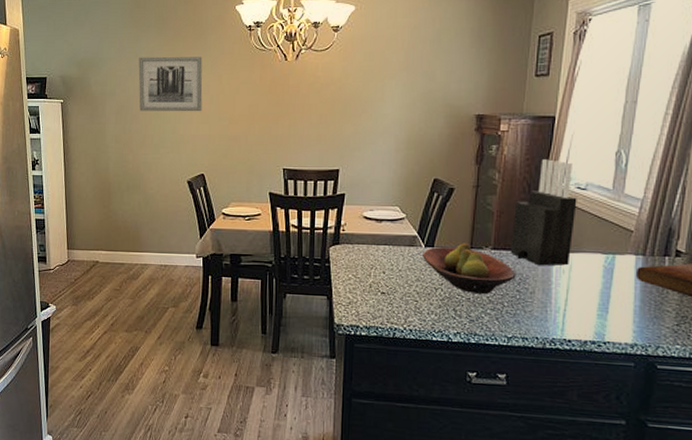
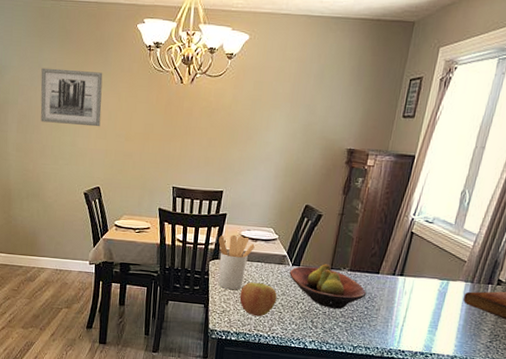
utensil holder: none [338,216,380,278] -> present [218,234,255,290]
apple: none [367,267,411,307] -> present [239,282,277,317]
knife block: present [510,159,577,266] -> none [363,194,424,288]

